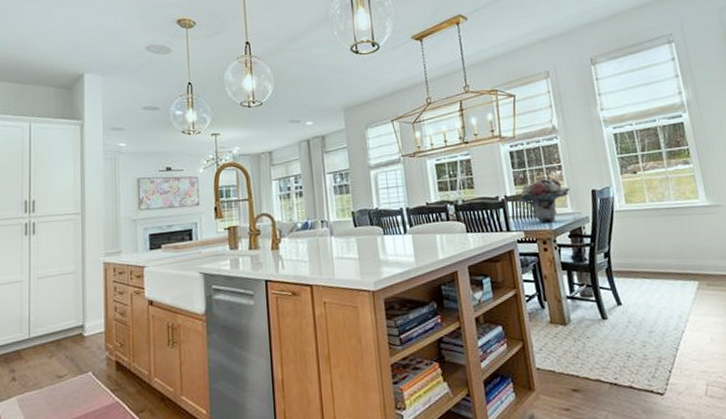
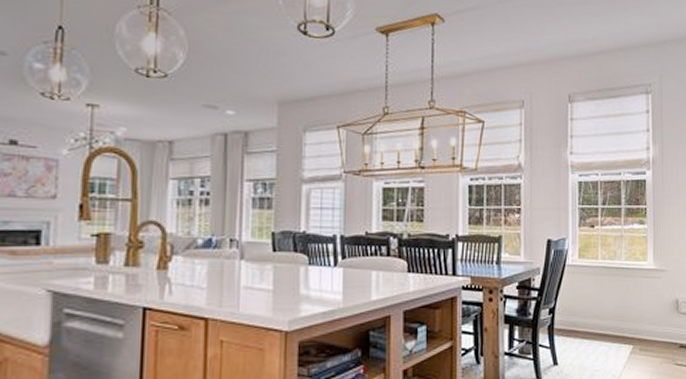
flower arrangement: present [518,177,570,224] -> none [469,219,526,271]

